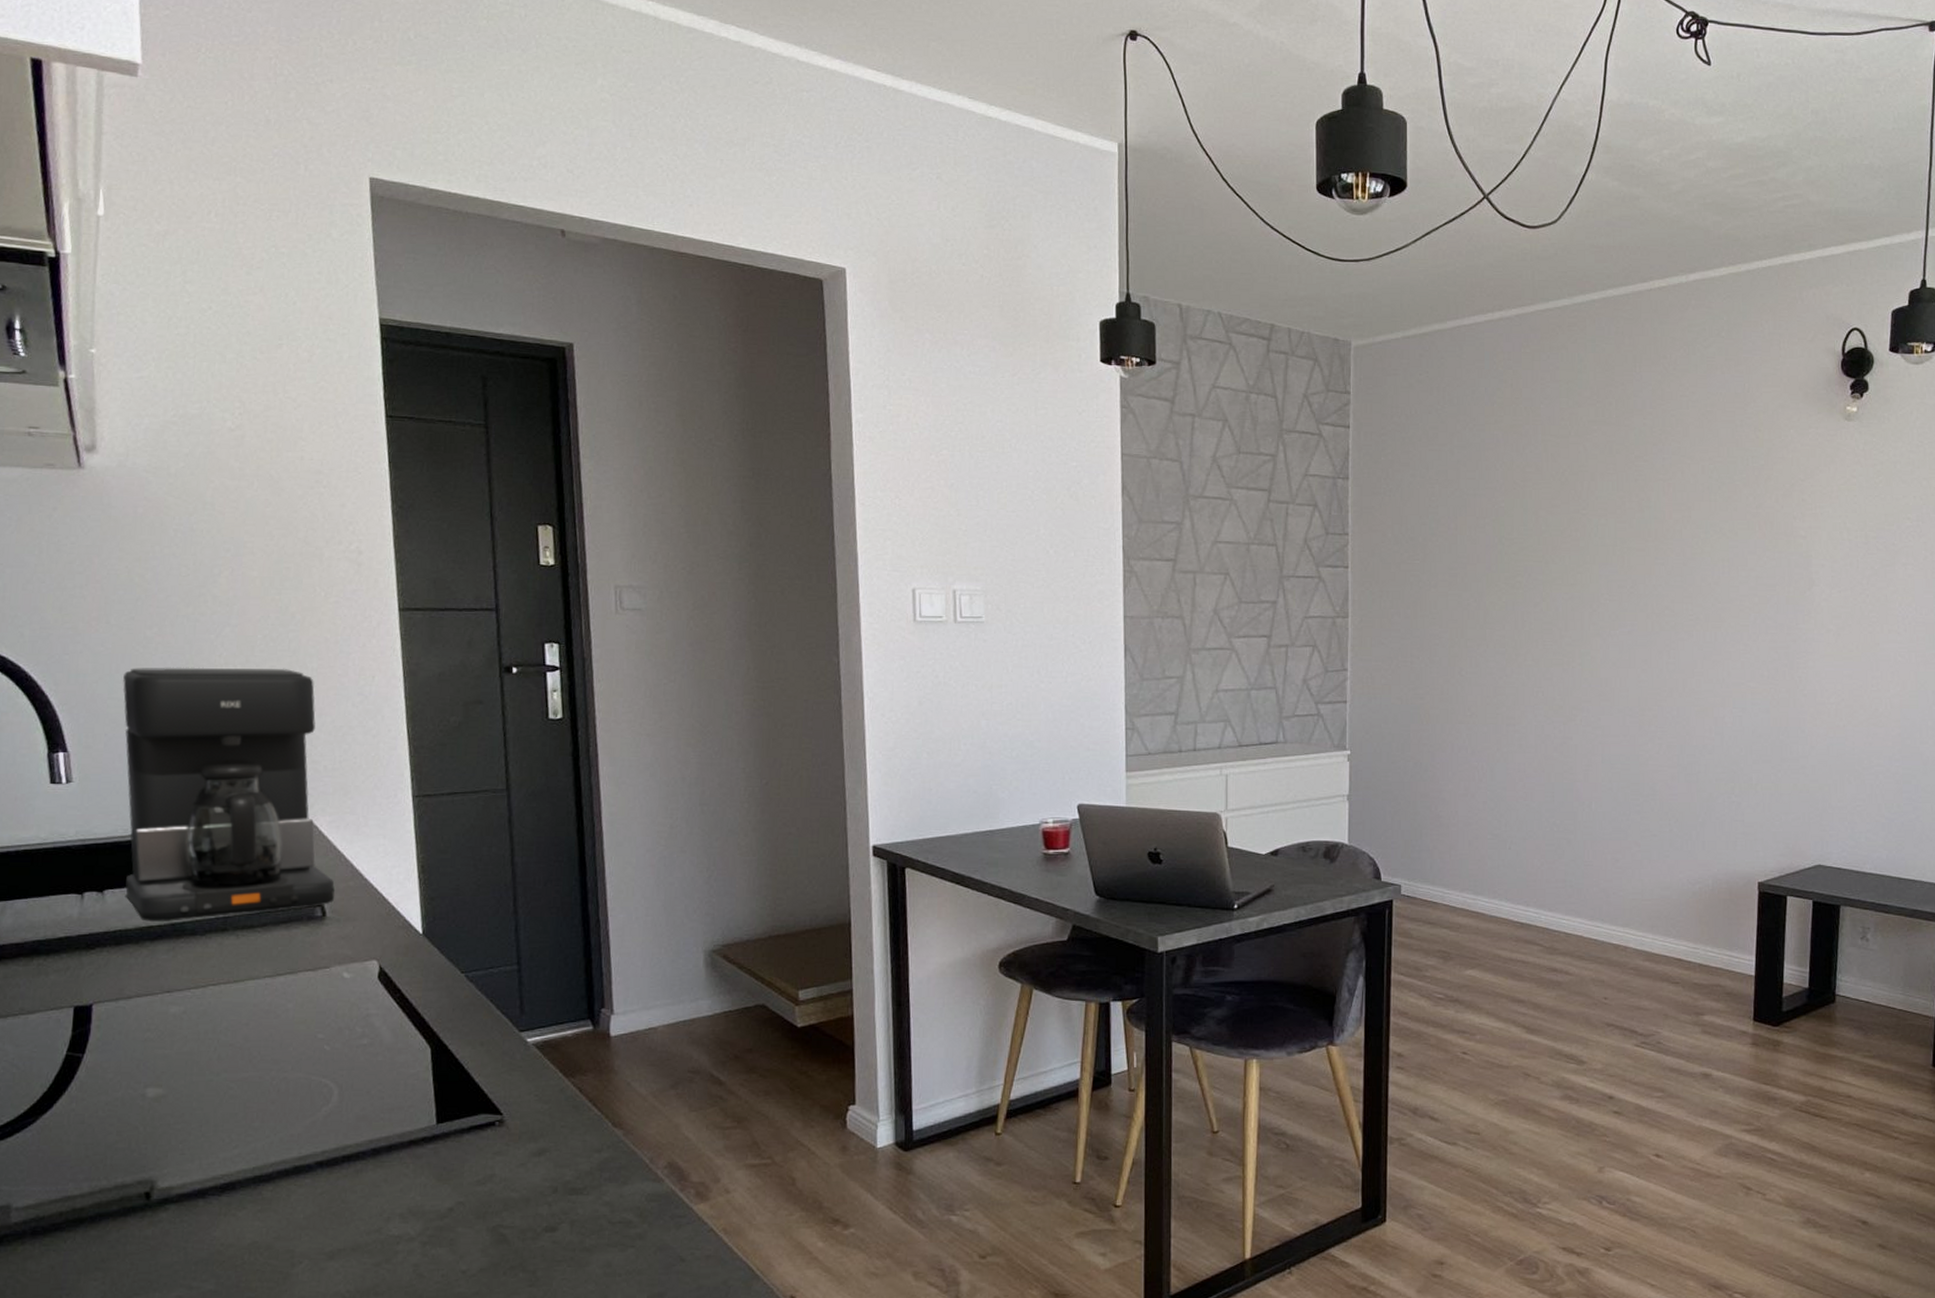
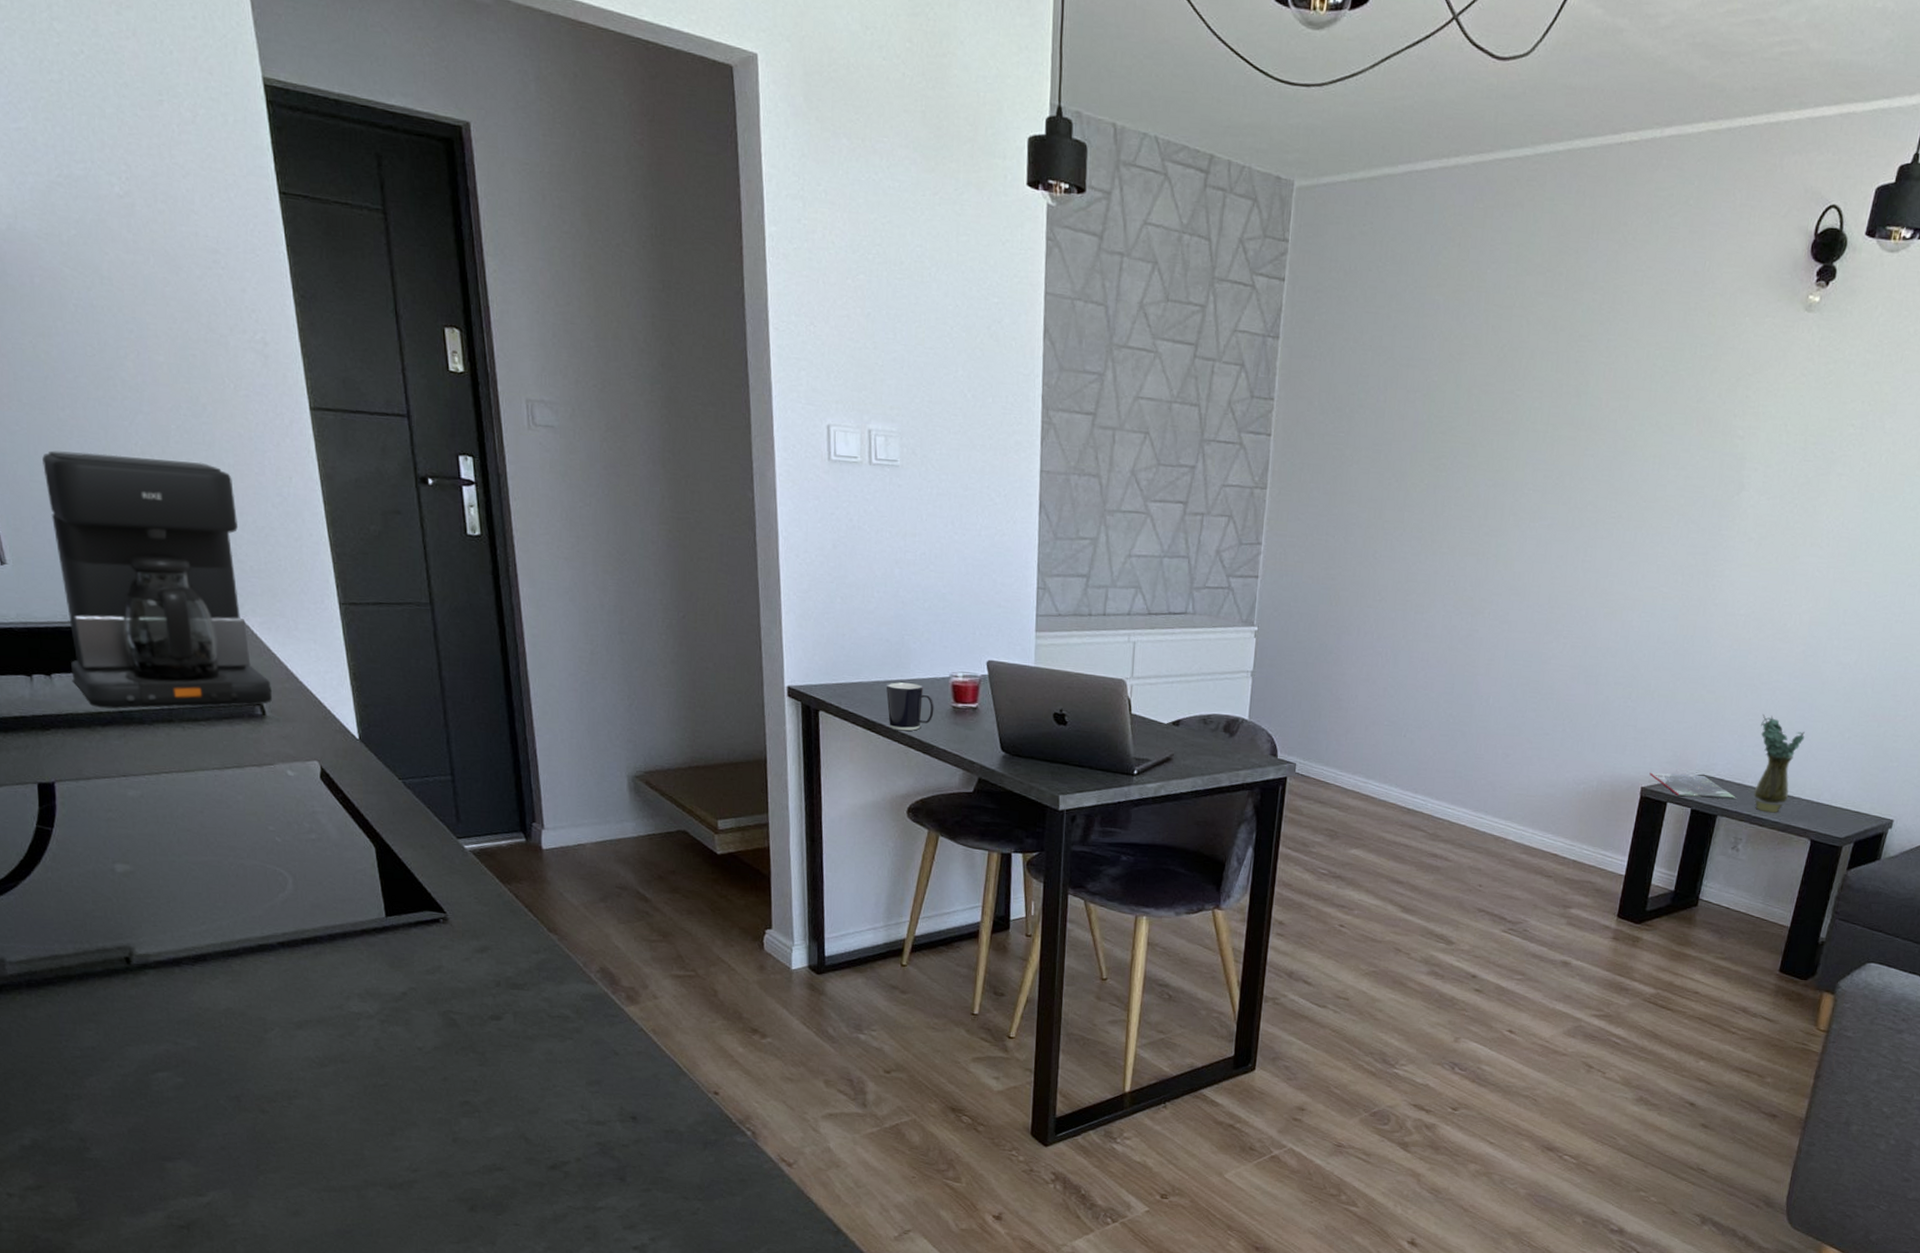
mug: none [974,832,1025,882] -> present [885,682,934,732]
magazine: none [1764,865,1857,889] -> present [1649,772,1736,800]
vase: none [1869,798,1915,899] -> present [1753,713,1805,814]

